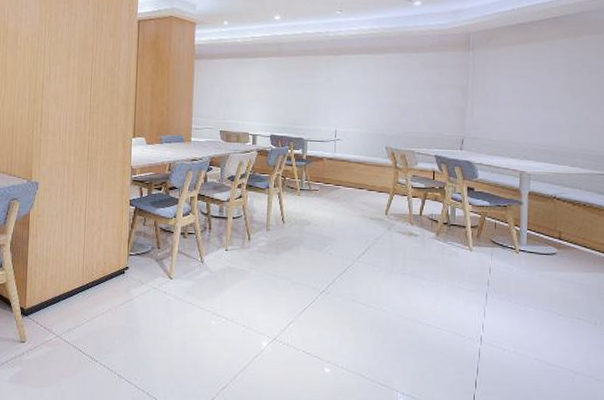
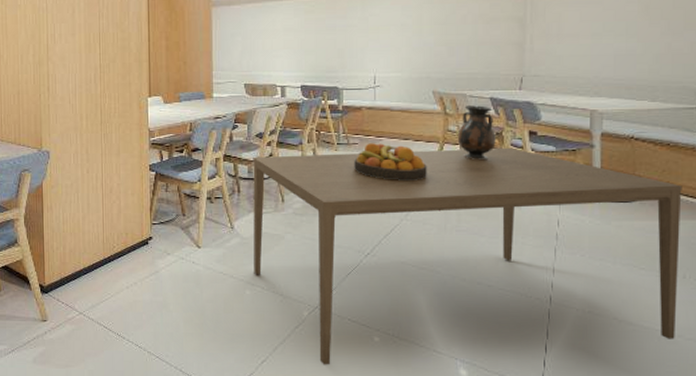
dining table: none [220,197,596,393] -> present [253,147,682,365]
fruit bowl: none [314,190,378,226] -> present [354,143,427,180]
vase: none [405,161,439,211] -> present [457,105,496,161]

